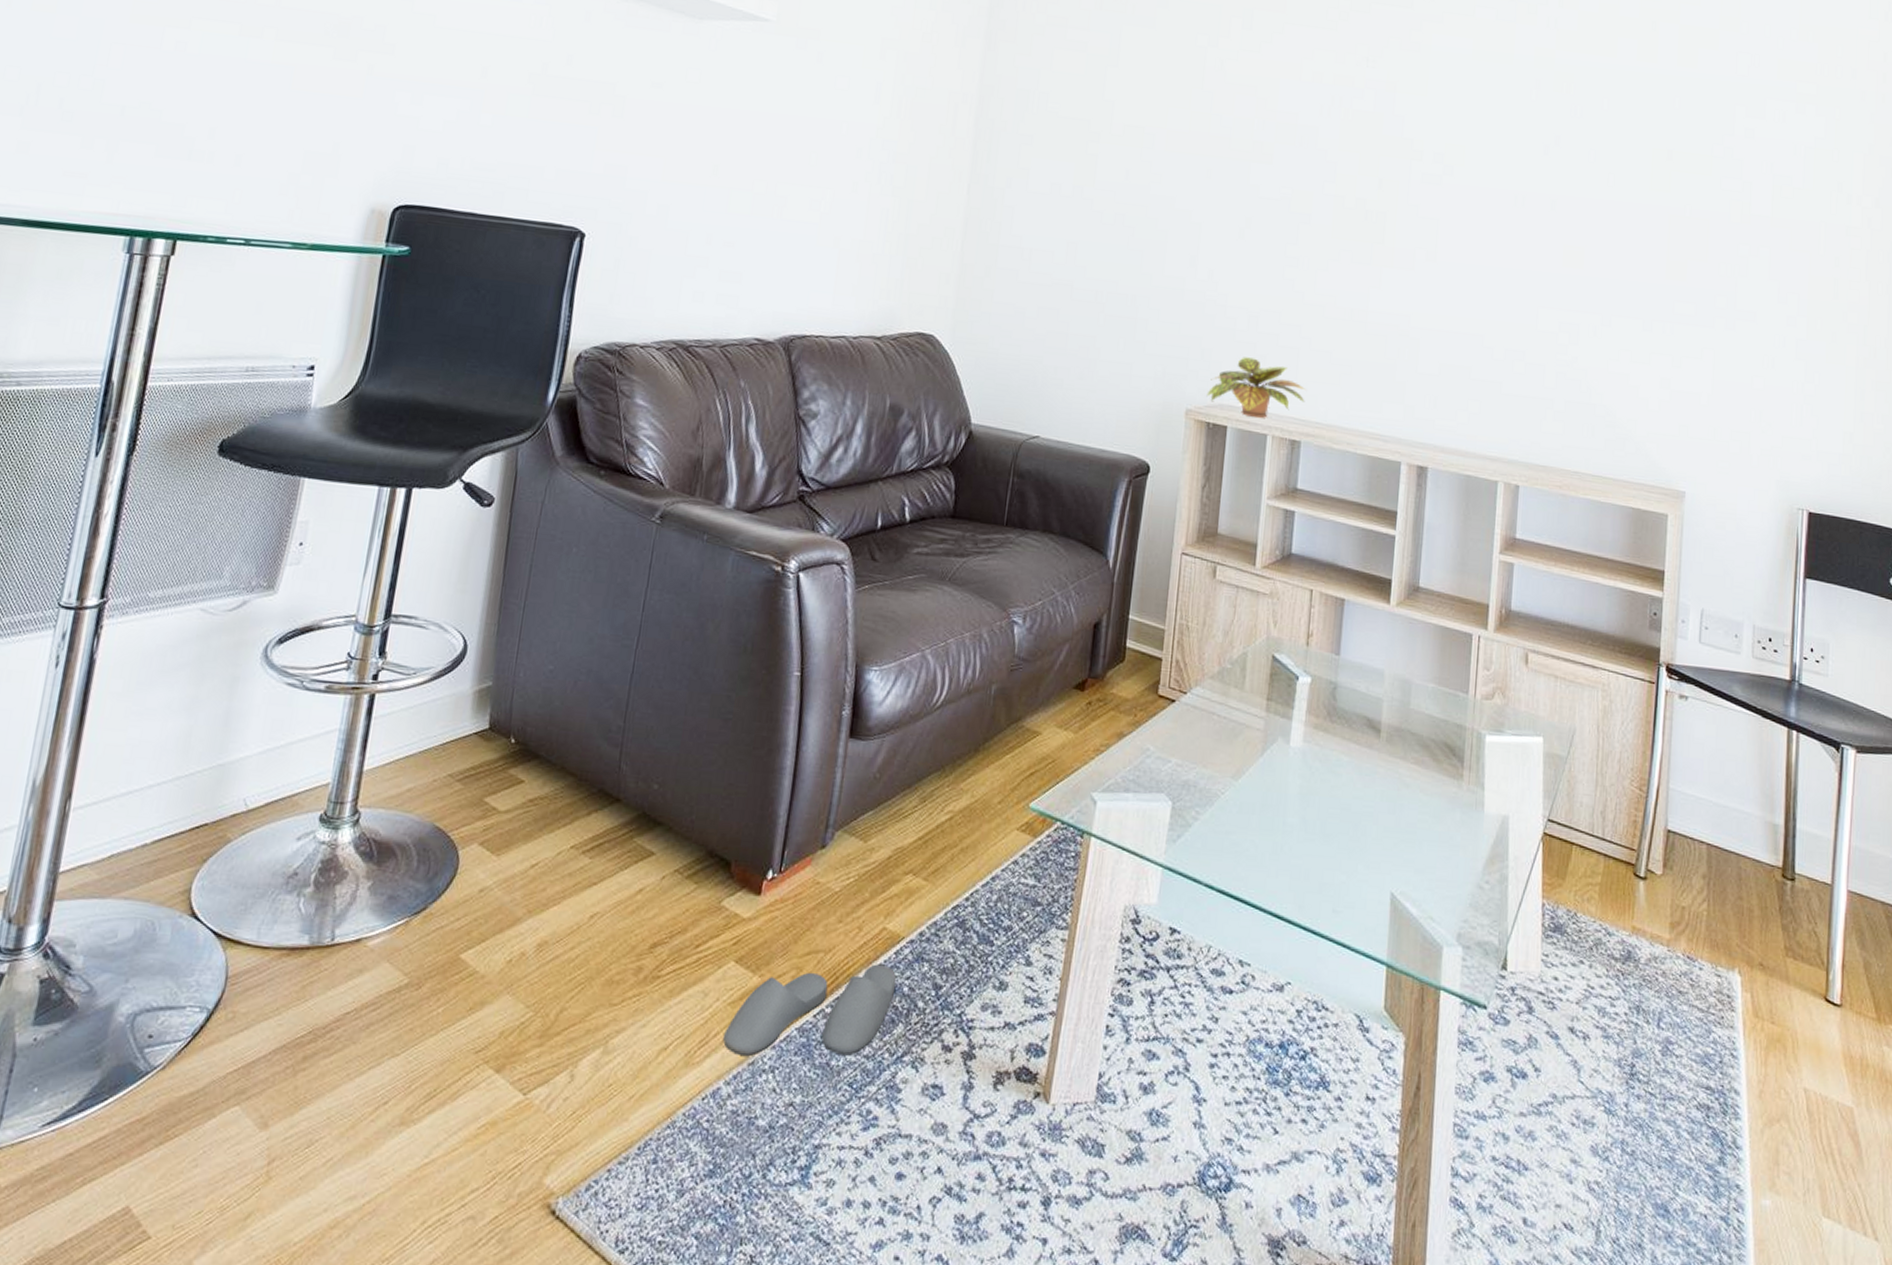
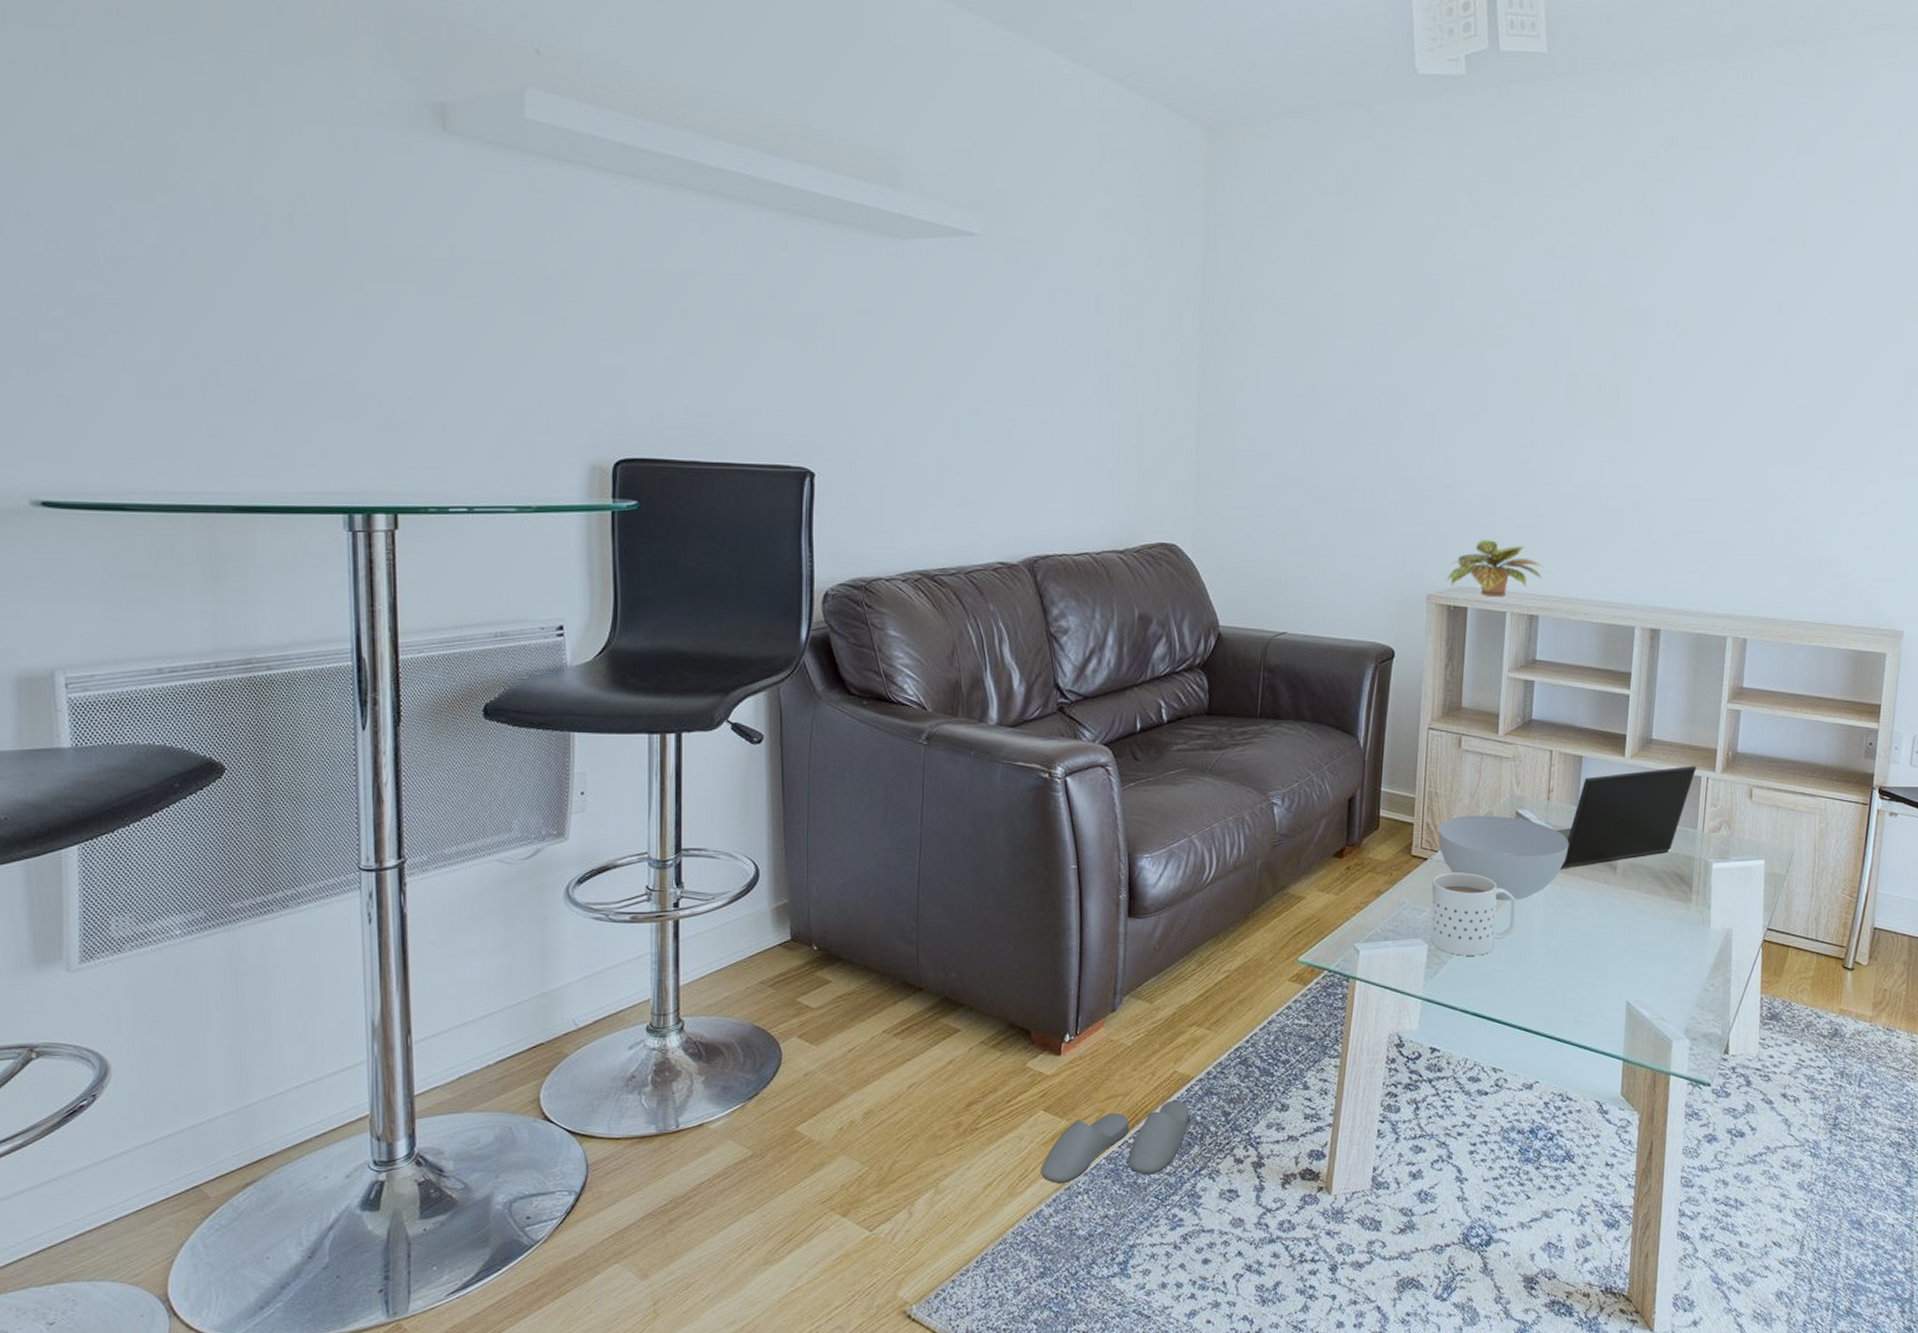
mug: none [1175,718,1271,821] -> present [1430,872,1517,956]
decorative bowl: none [1188,655,1329,759] -> present [1438,815,1569,901]
laptop: none [1315,620,1467,727] -> present [1556,765,1696,869]

